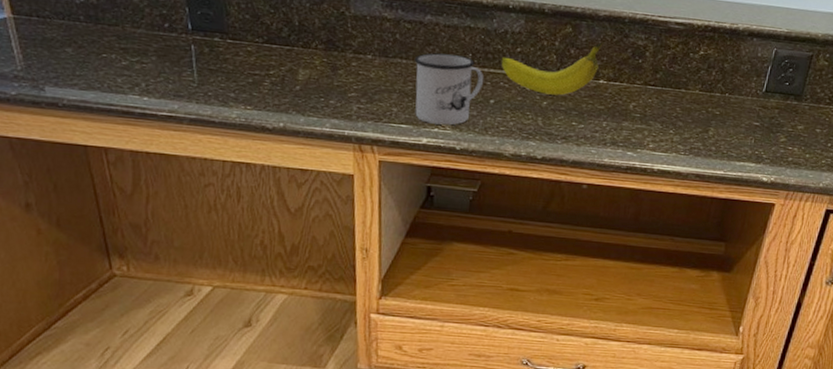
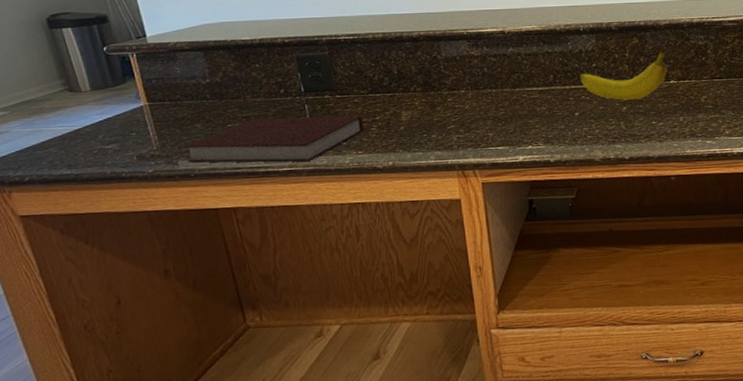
notebook: none [53,51,256,110] -> present [185,116,364,163]
mug: present [414,53,484,125] -> none [502,77,567,142]

